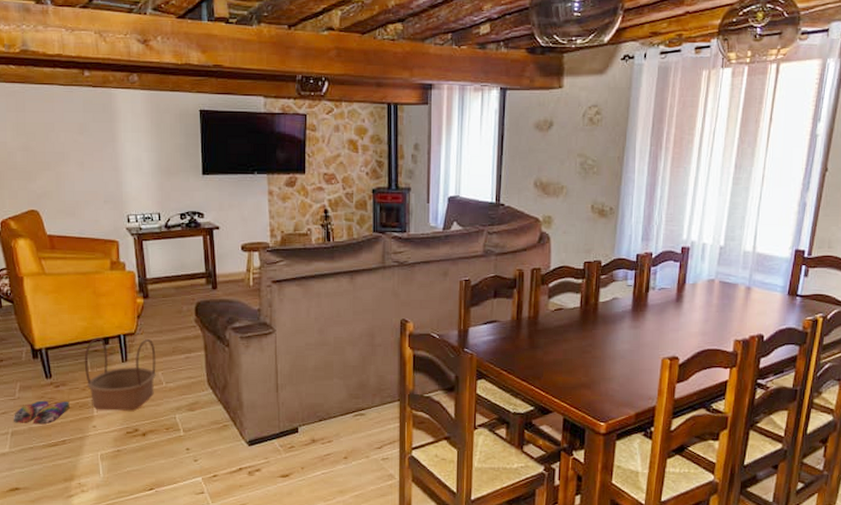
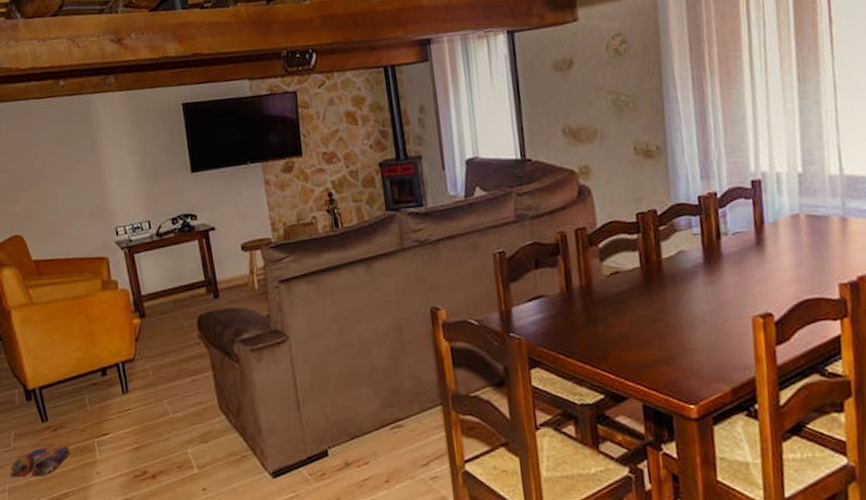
basket: present [84,338,156,411] -> none [81,364,161,453]

